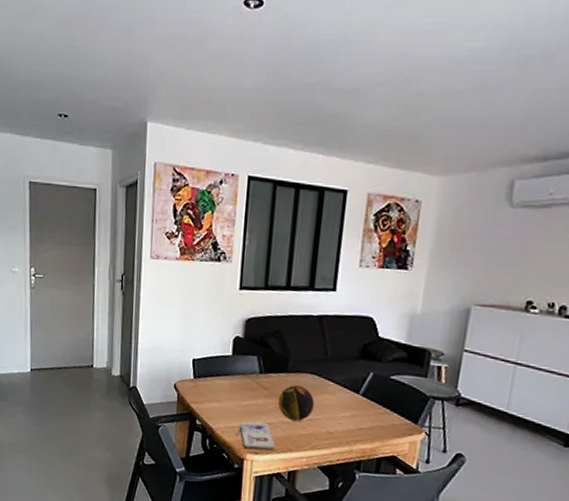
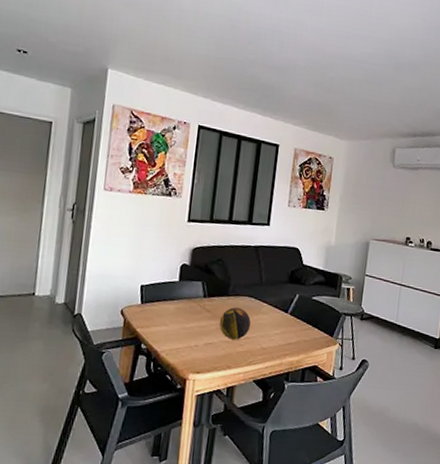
paperback book: present [235,421,276,451] -> none [179,343,216,369]

